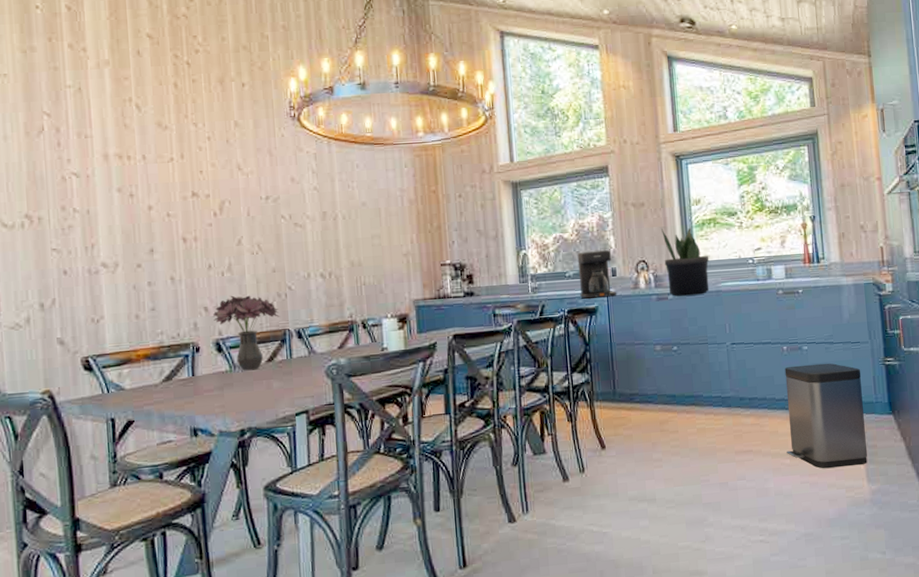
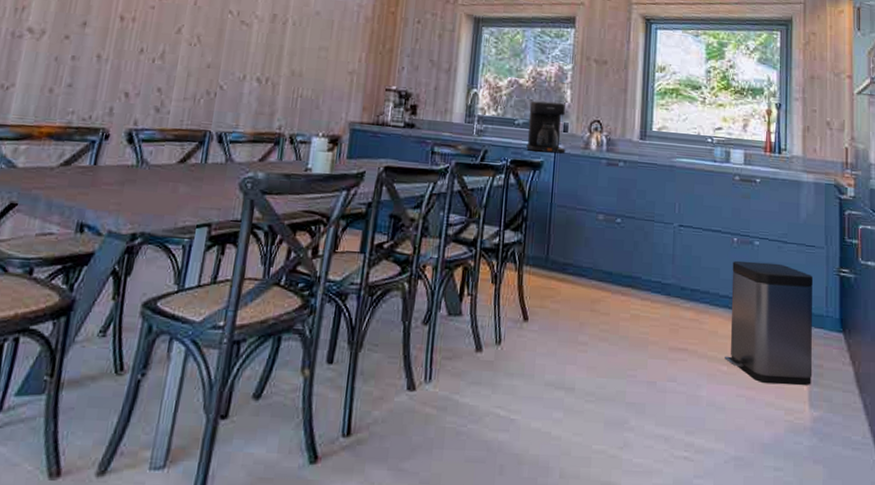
flower arrangement: present [212,295,280,371] -> none [131,84,204,170]
planter: present [661,226,710,297] -> none [619,90,667,168]

